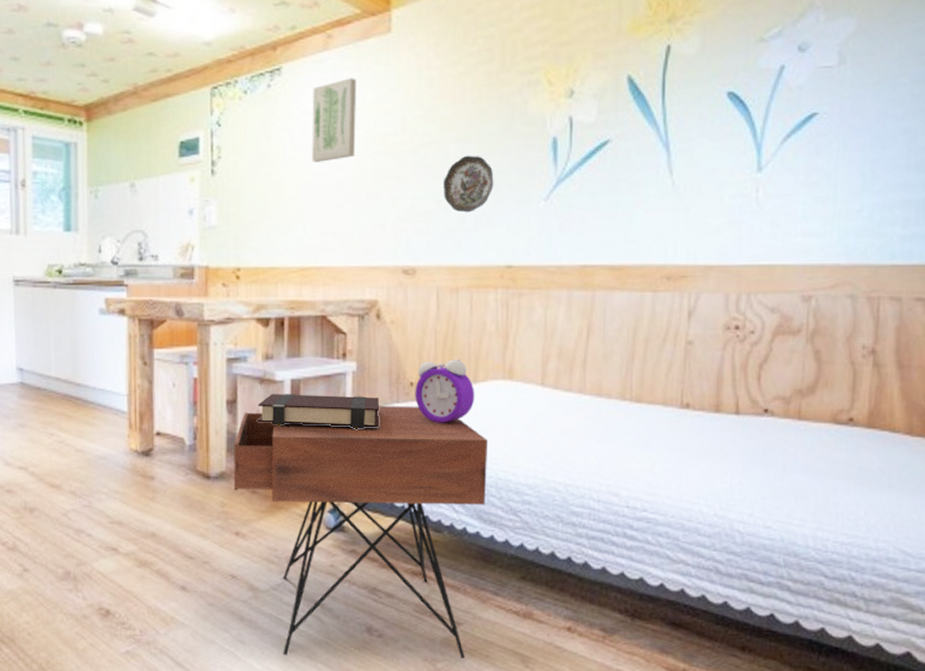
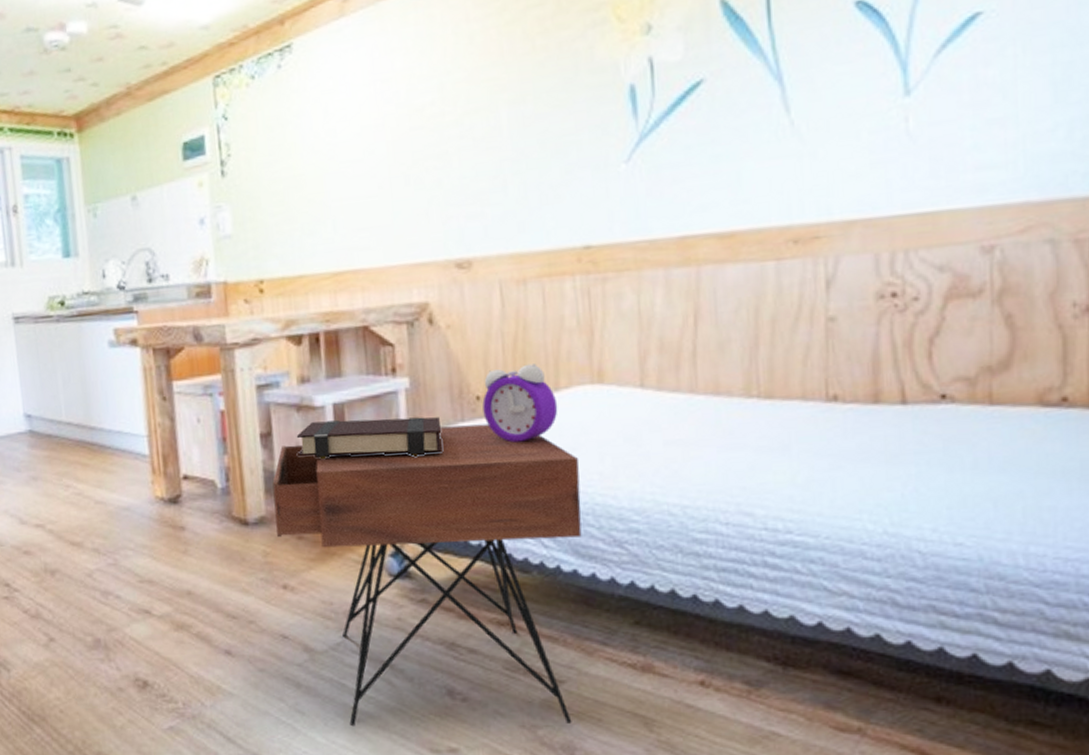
wall art: present [312,78,356,162] -> none [331,45,387,149]
decorative plate: present [443,155,494,213] -> none [496,118,560,188]

